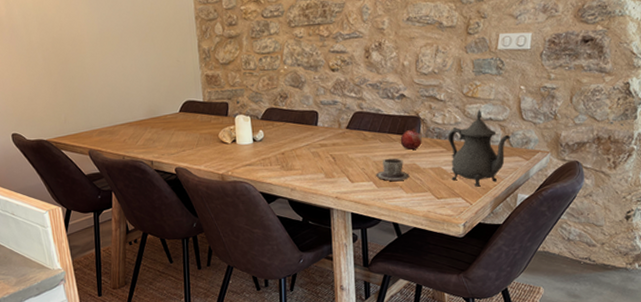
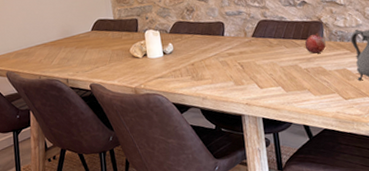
cup: present [376,158,410,181] -> none [284,62,317,85]

